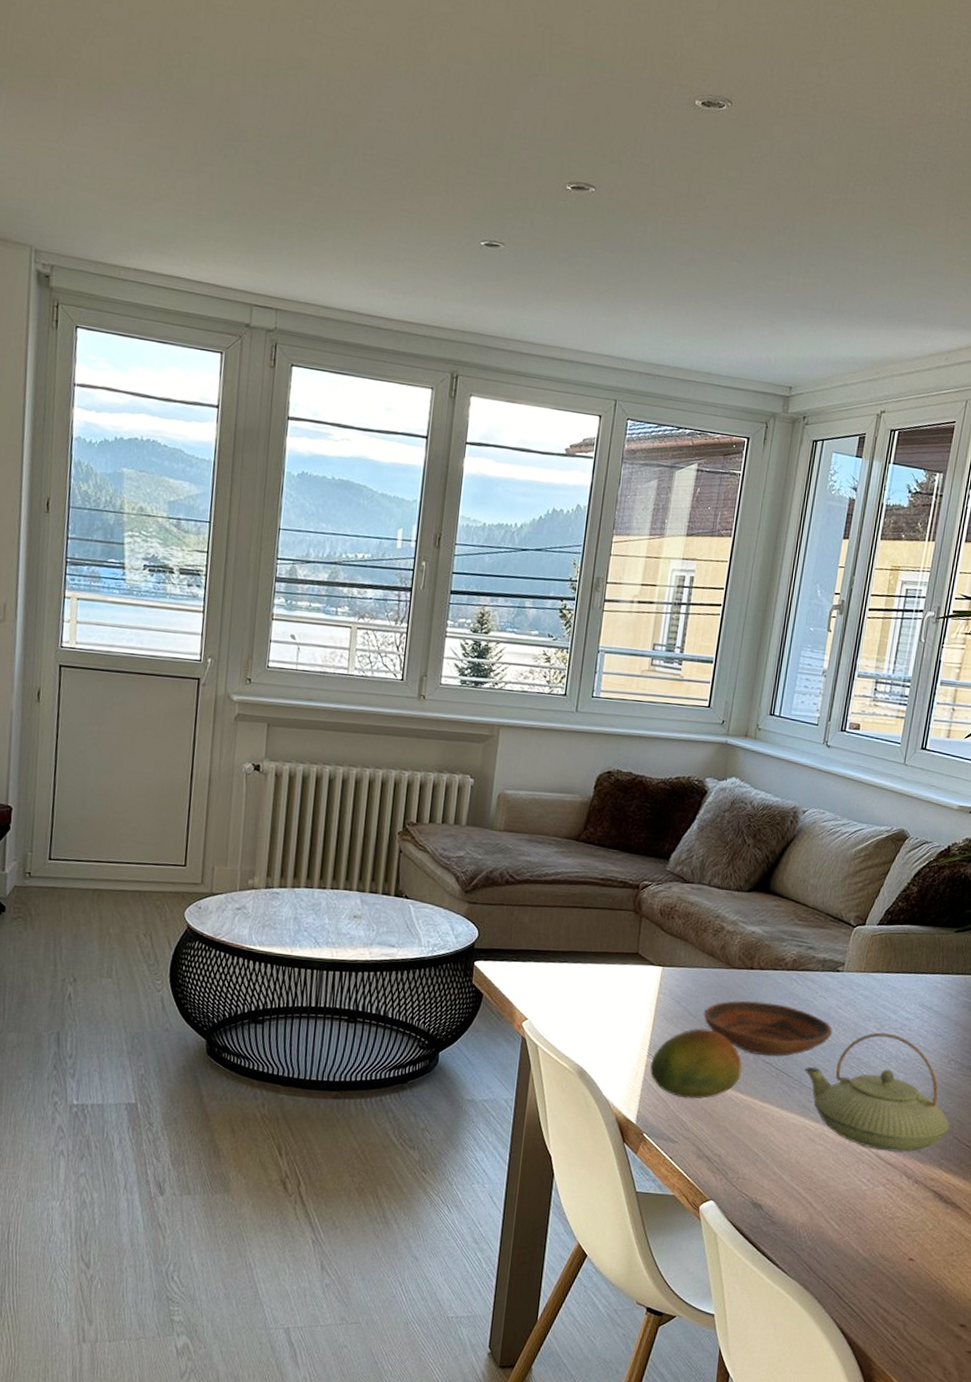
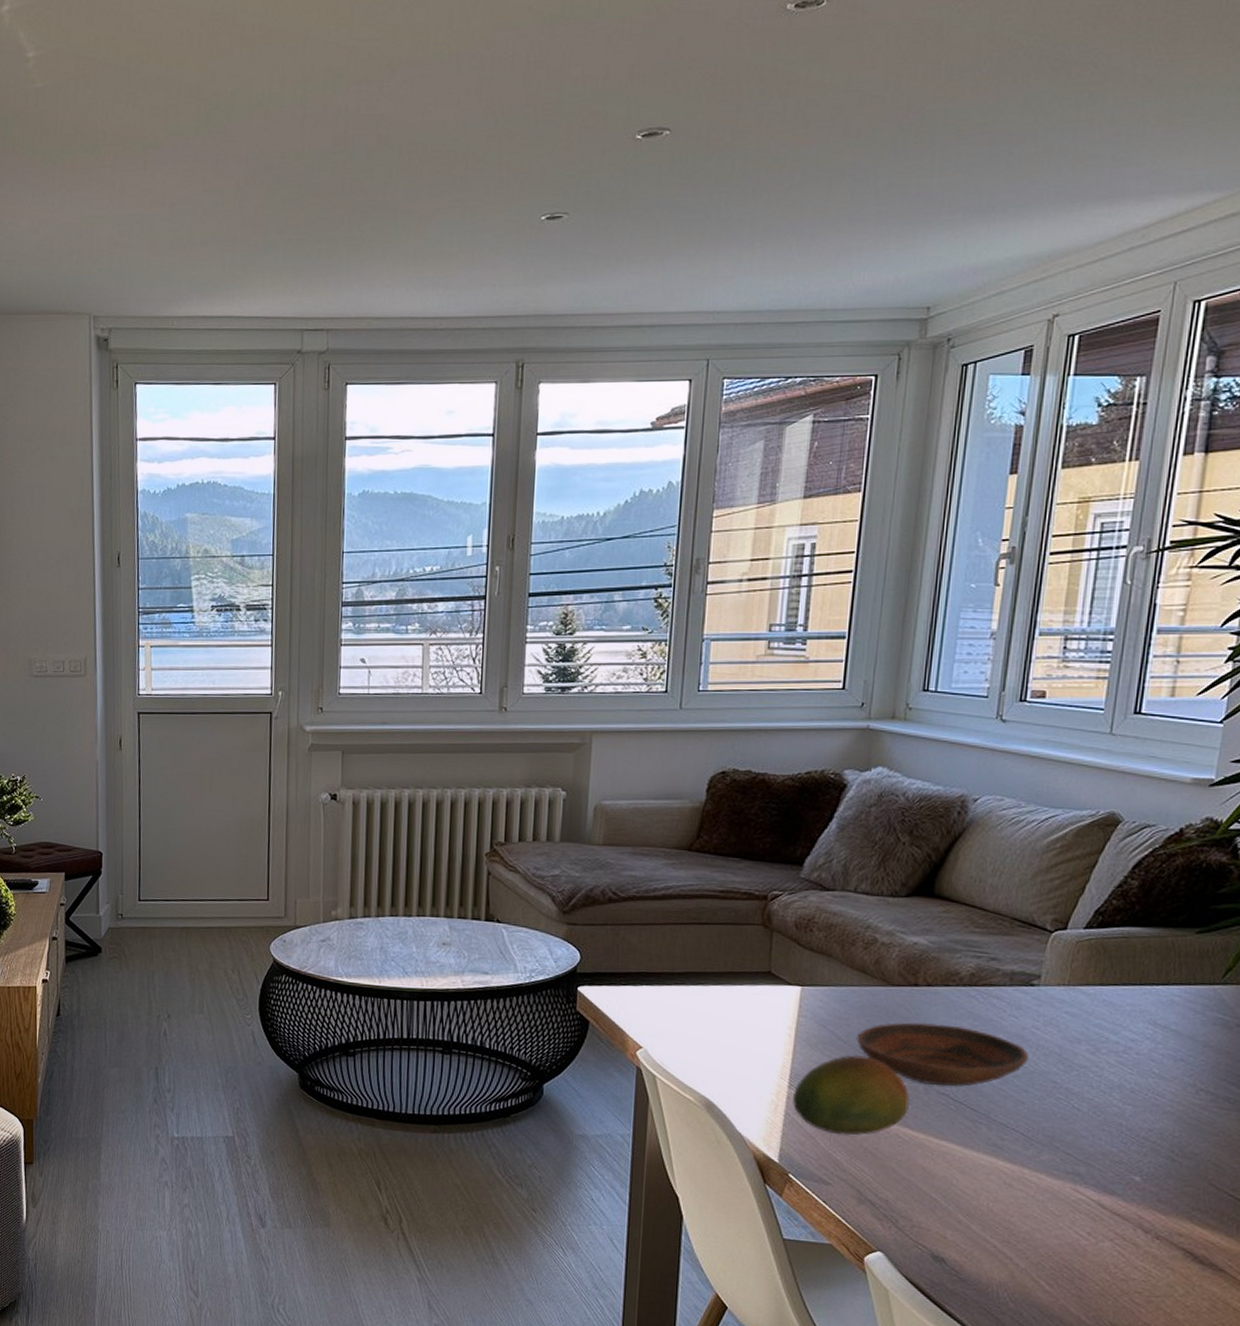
teapot: present [805,1032,950,1152] -> none [994,1057,1203,1201]

